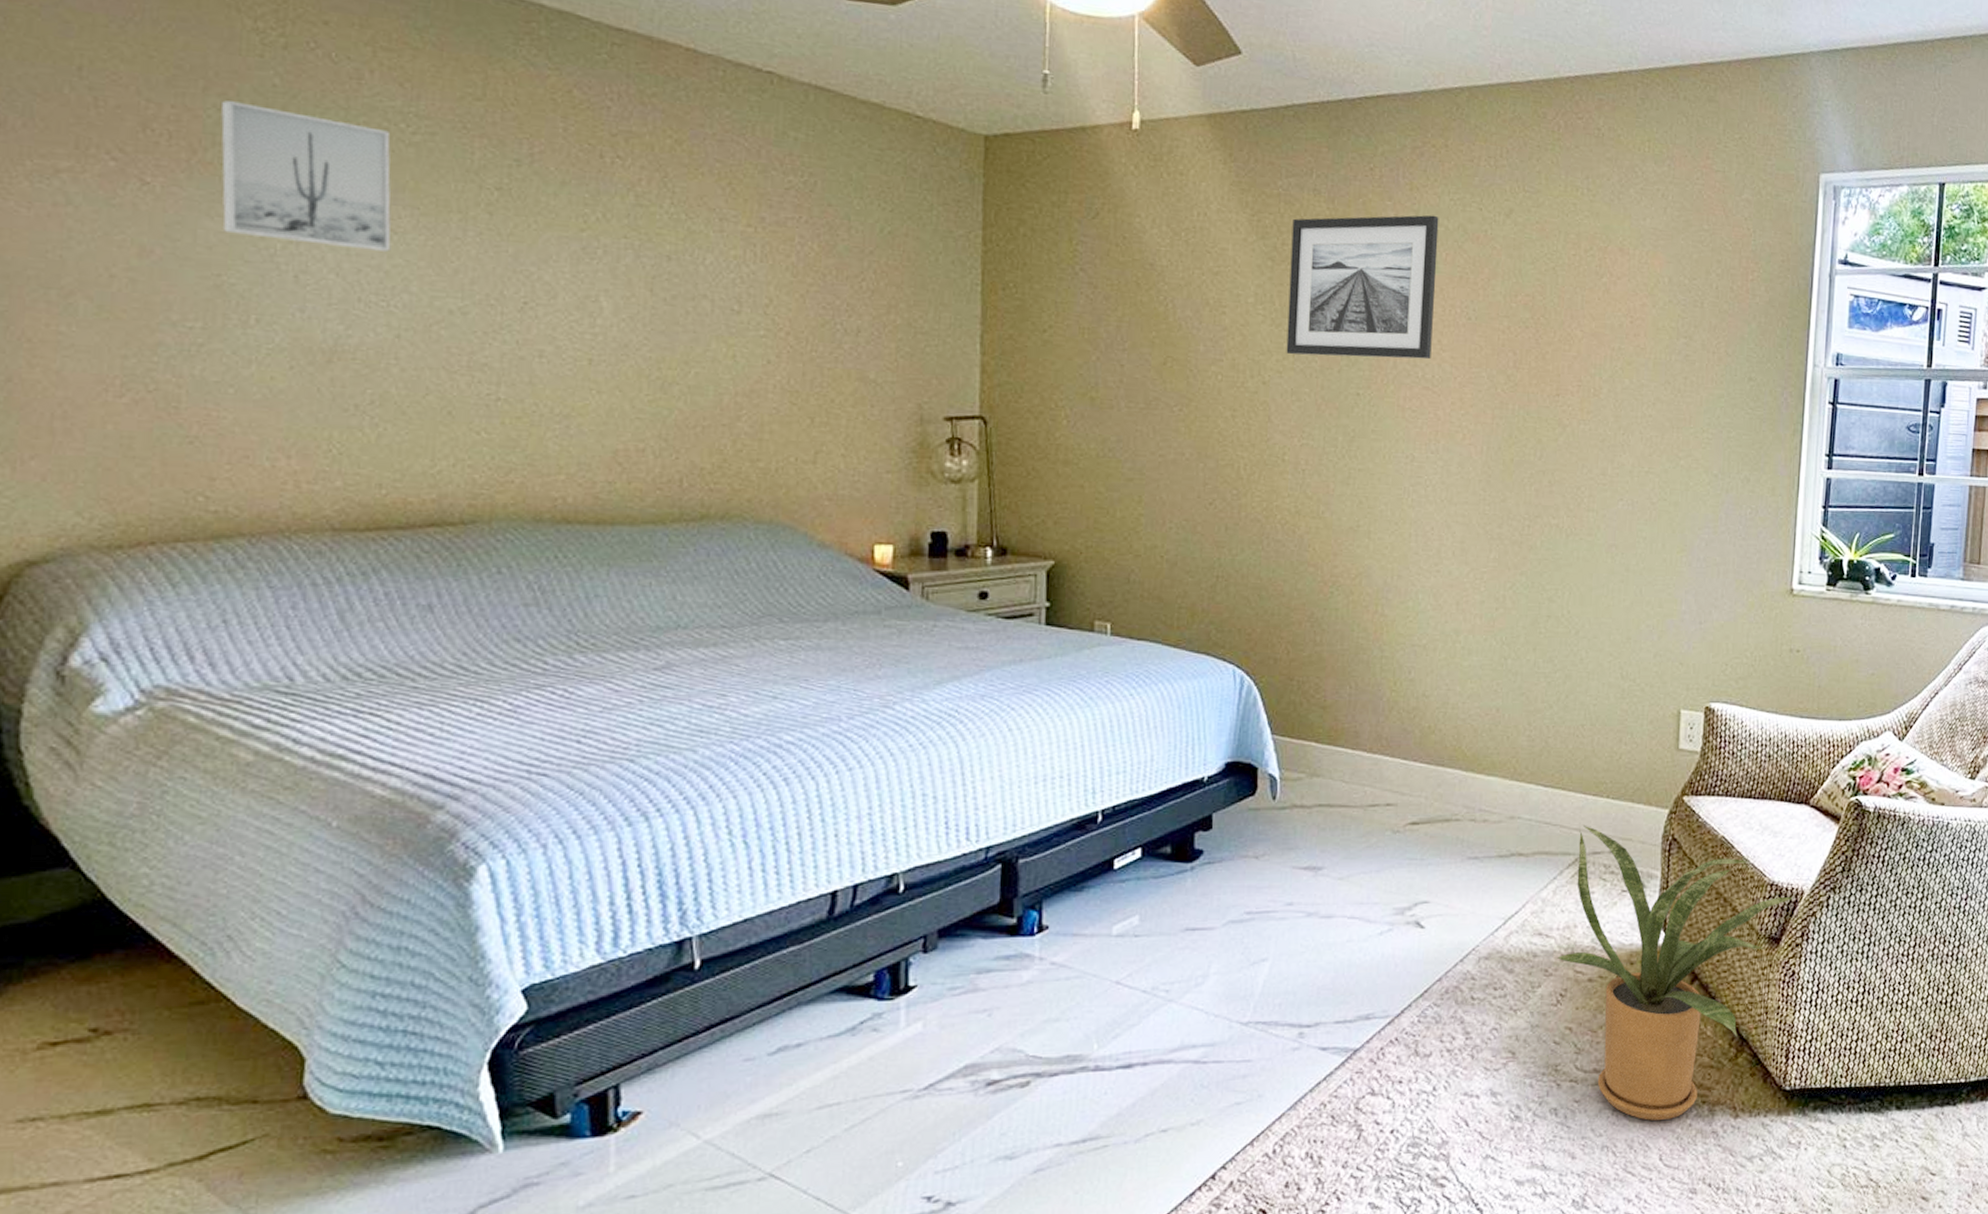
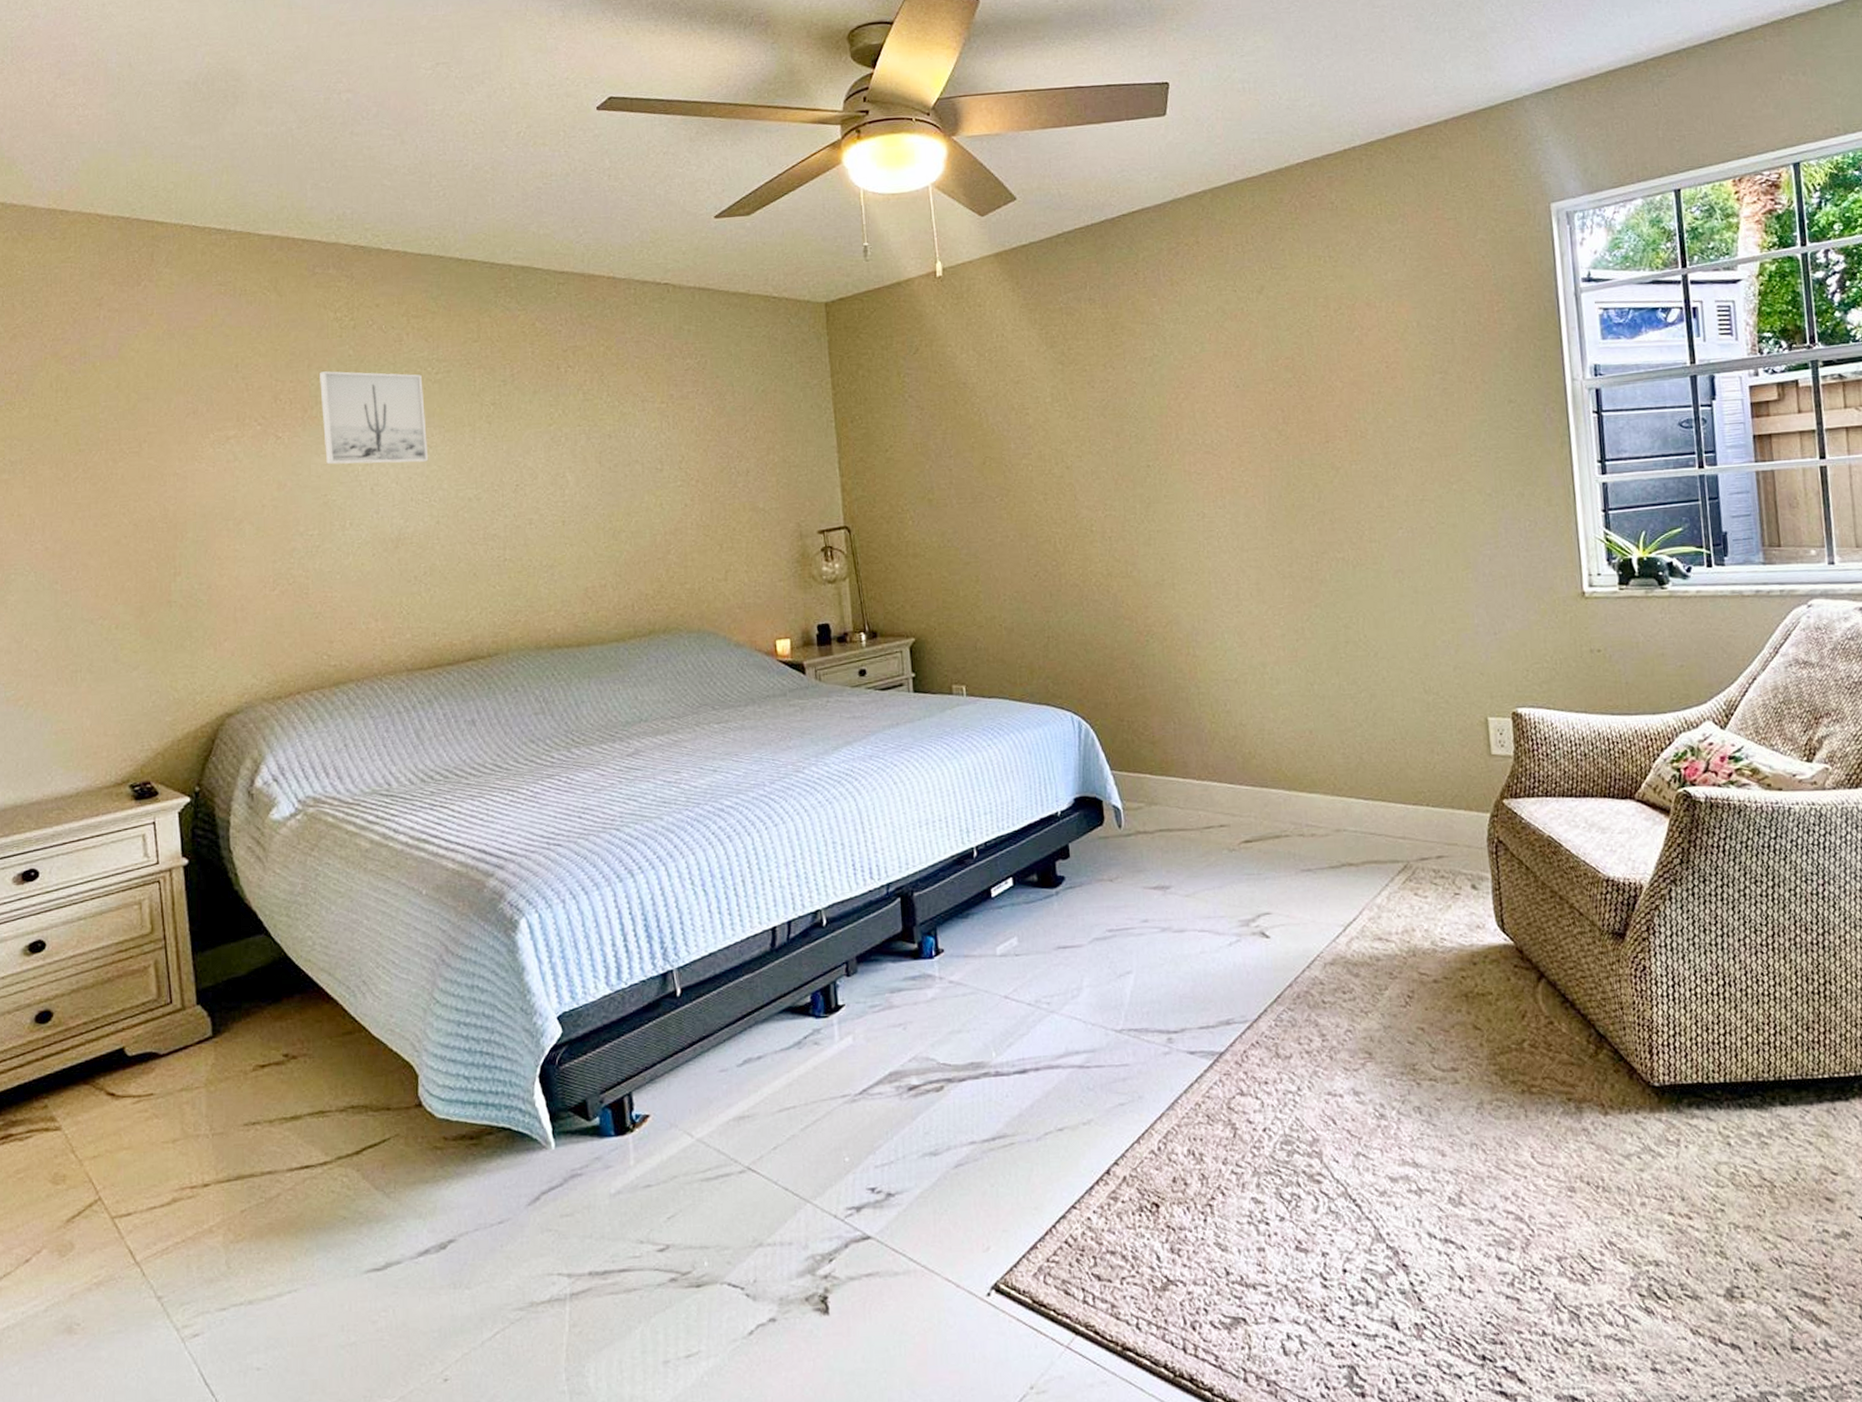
wall art: present [1286,215,1439,360] -> none [1075,303,1208,441]
house plant: present [1557,824,1795,1121] -> none [1400,833,1634,1118]

